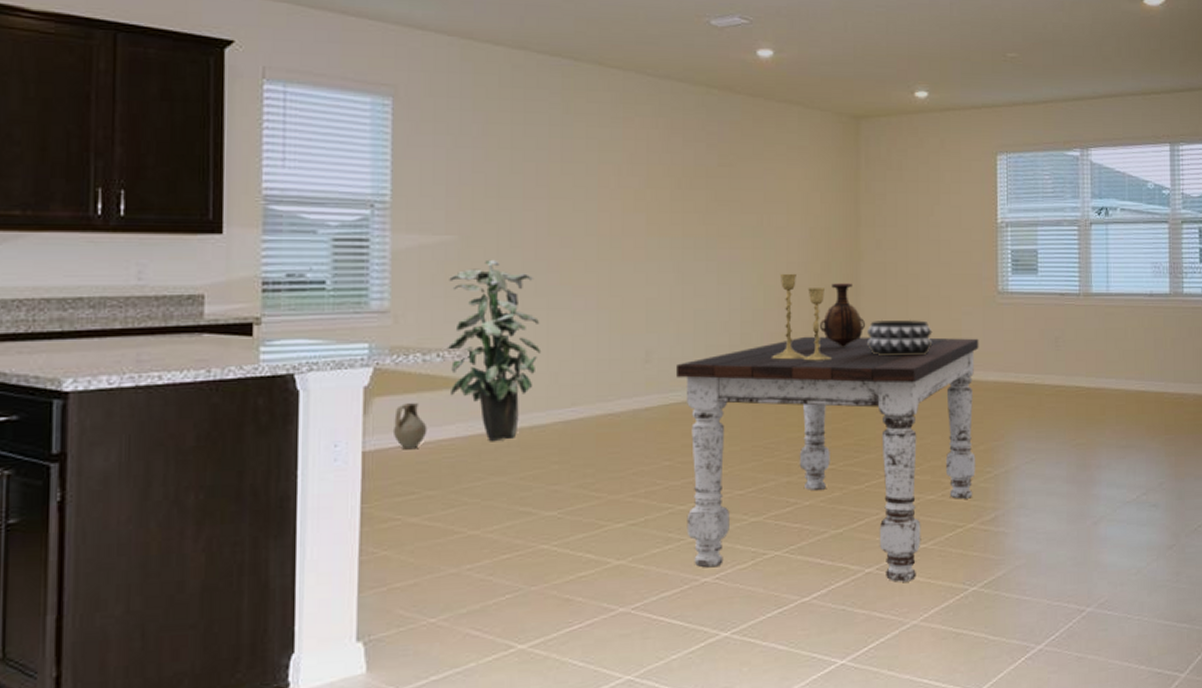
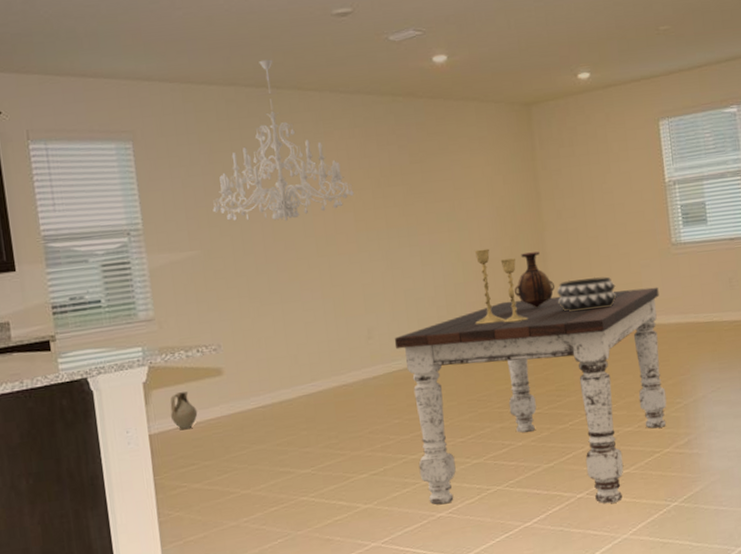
indoor plant: present [447,259,542,441] -> none [198,266,281,417]
chandelier: none [479,25,649,214] -> present [213,59,354,221]

